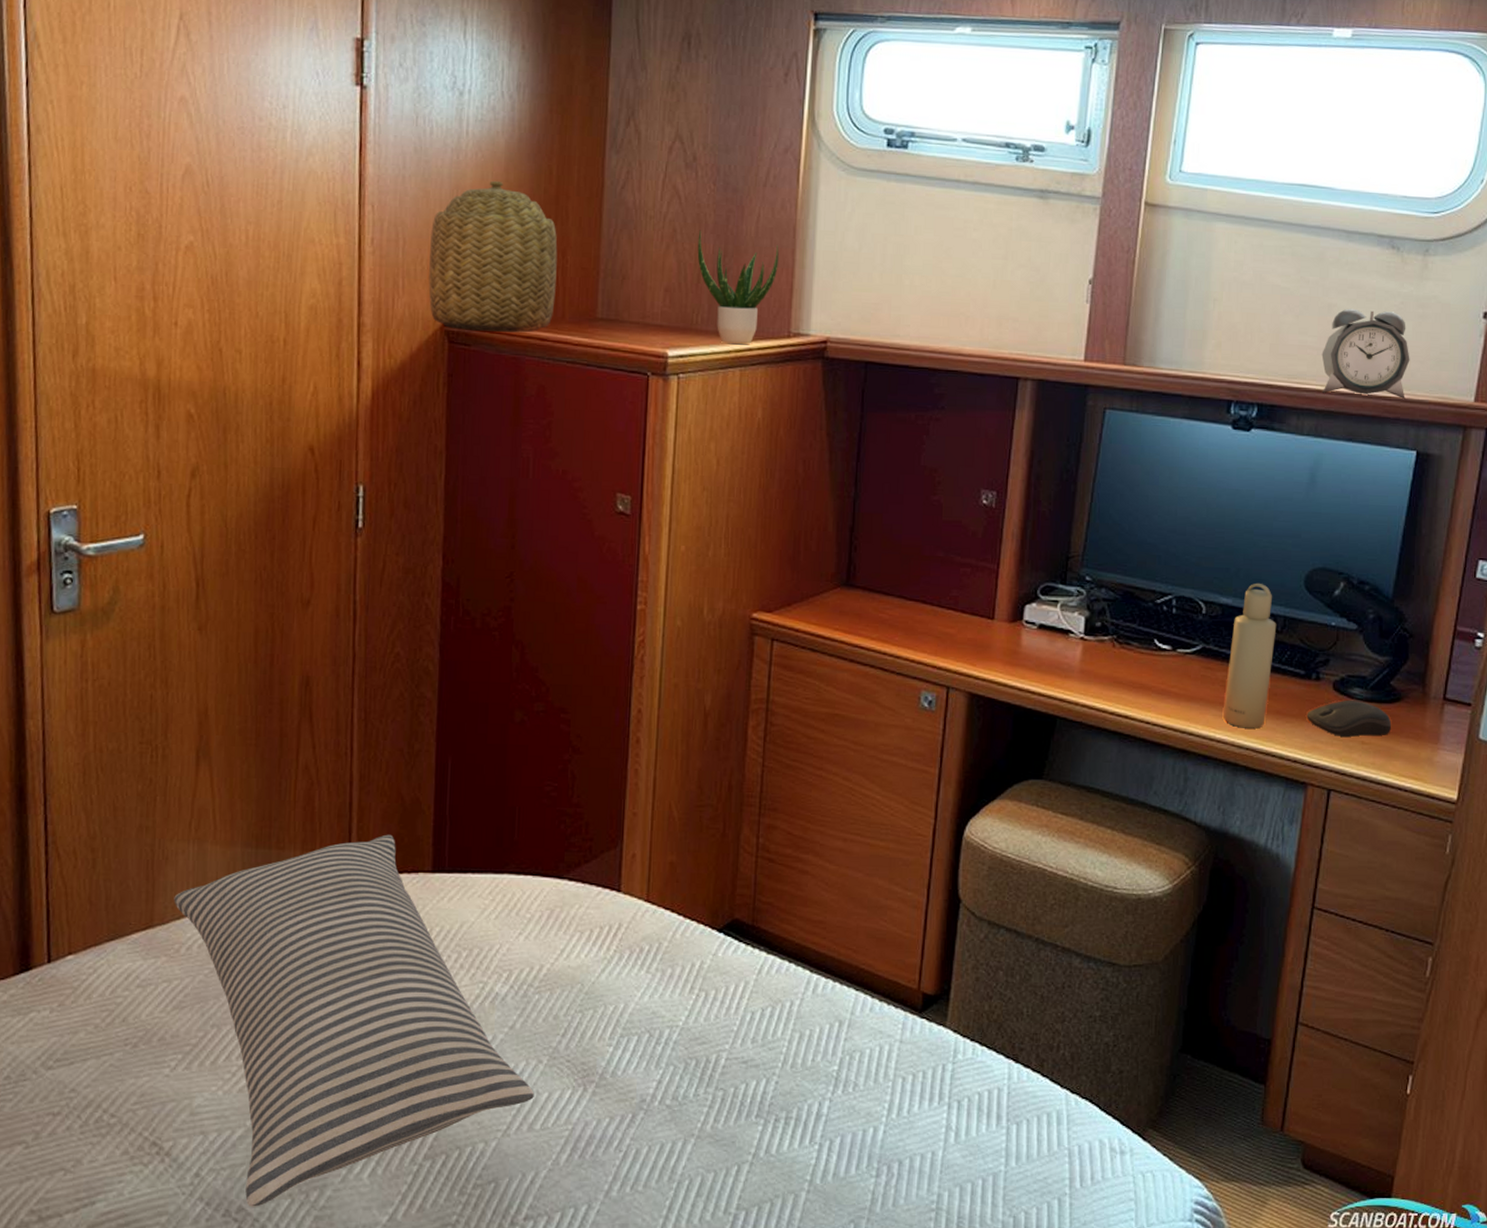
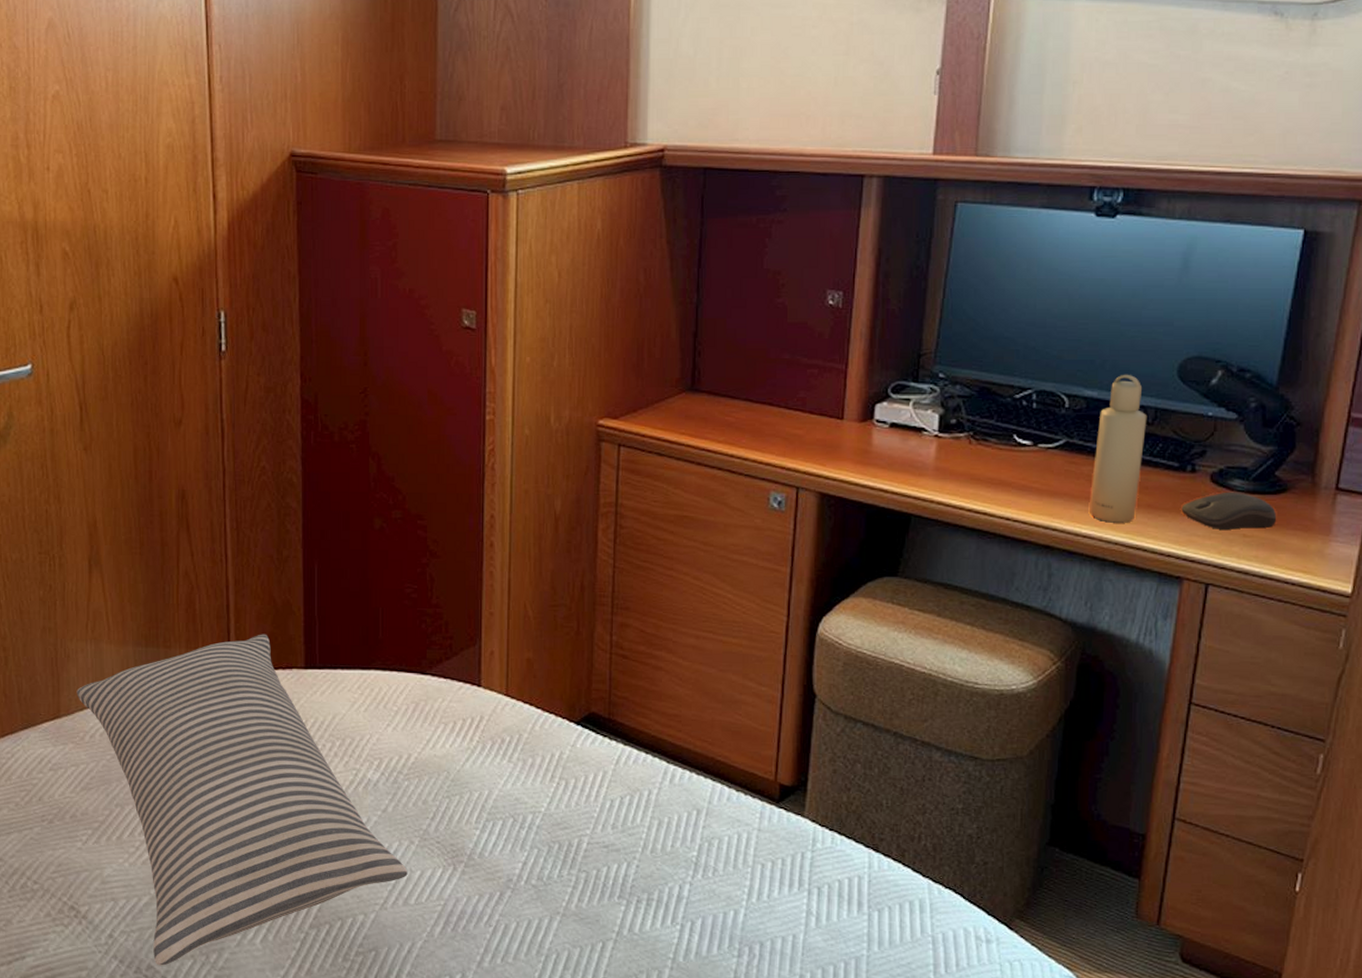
basket: present [428,180,558,333] -> none [275,12,395,160]
potted plant: present [697,230,779,345] -> none [531,46,613,158]
alarm clock: present [1321,308,1410,399] -> none [1195,82,1296,175]

